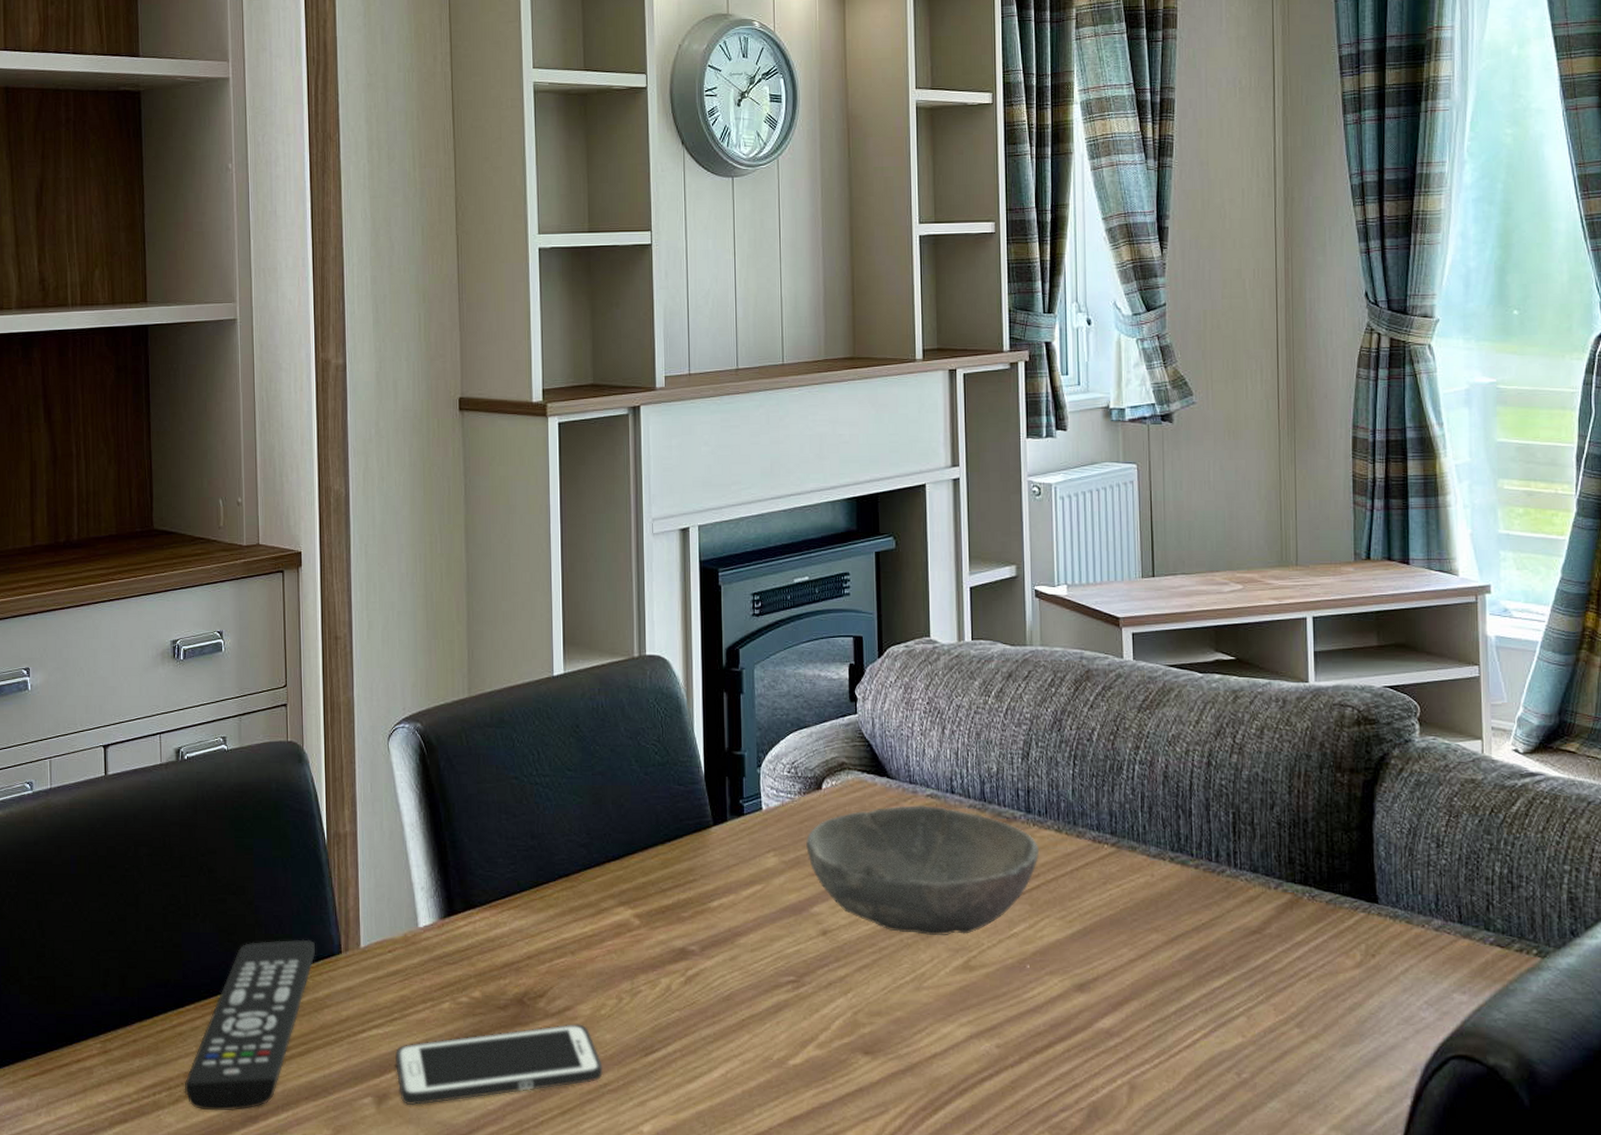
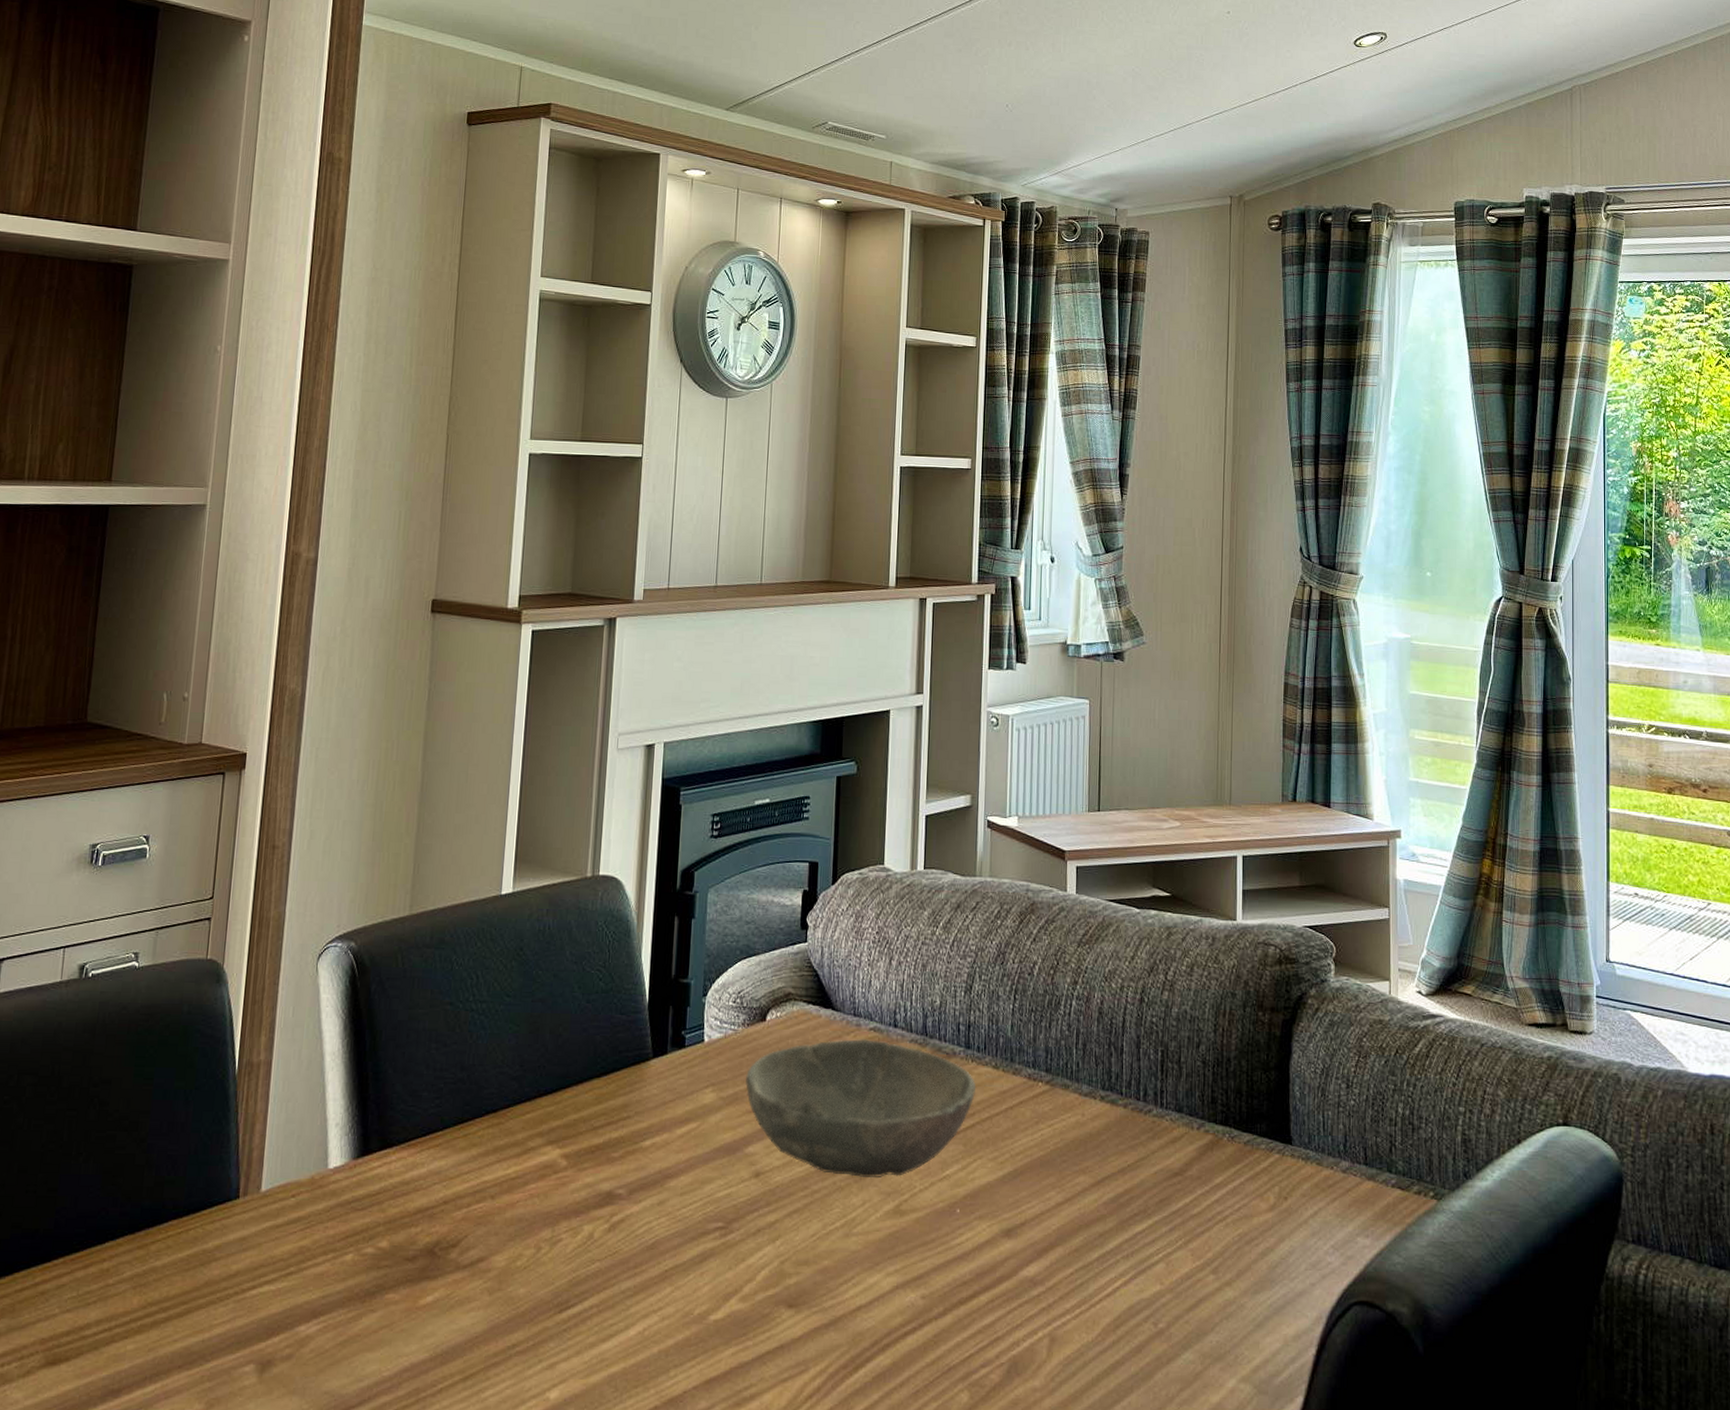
remote control: present [184,939,315,1111] -> none [38,1182,210,1384]
cell phone: present [394,1024,603,1105] -> none [284,1277,513,1372]

